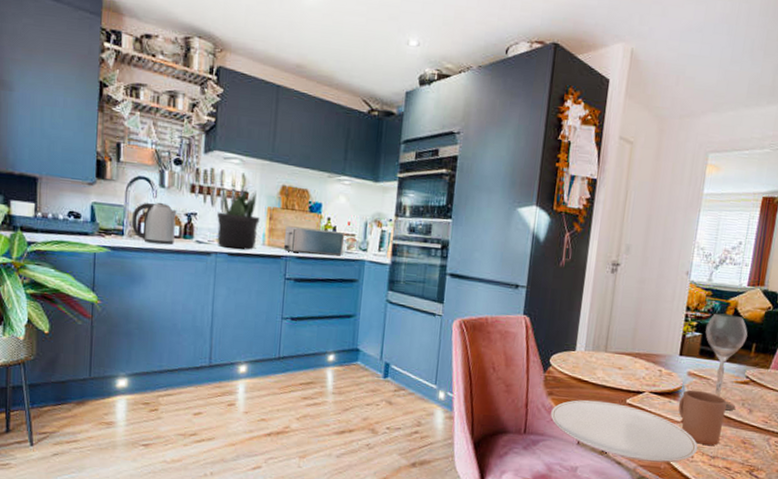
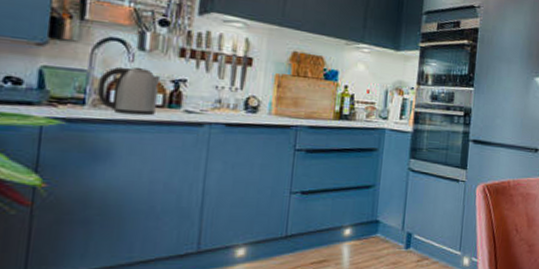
planter: present [217,184,260,251] -> none [211,48,266,121]
toaster: present [283,226,345,257] -> none [293,94,364,125]

